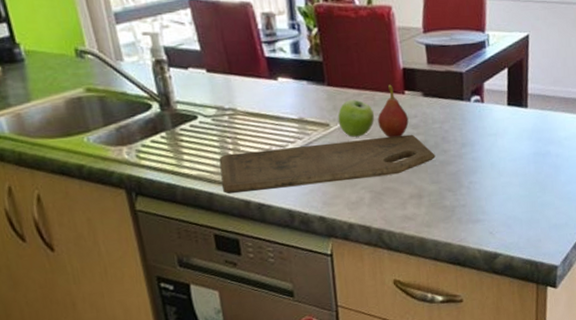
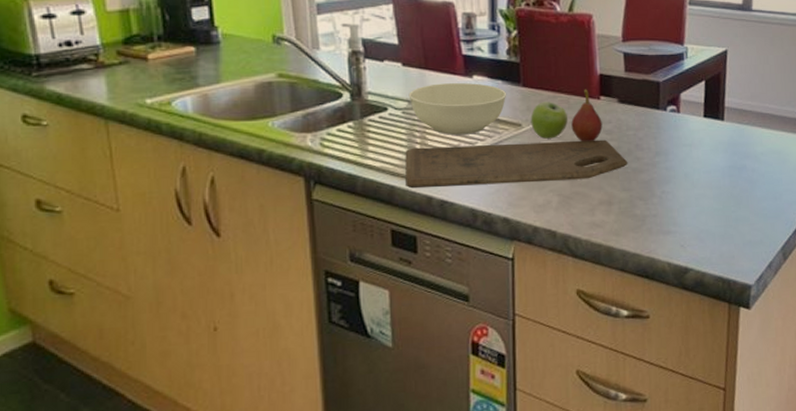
bowl: none [216,85,313,140] -> present [408,83,507,135]

